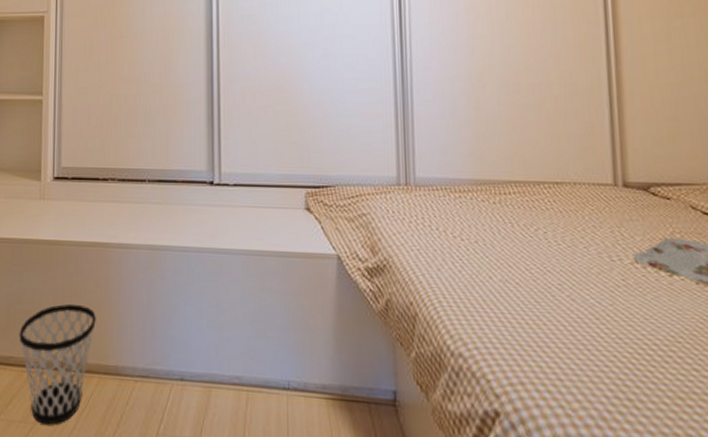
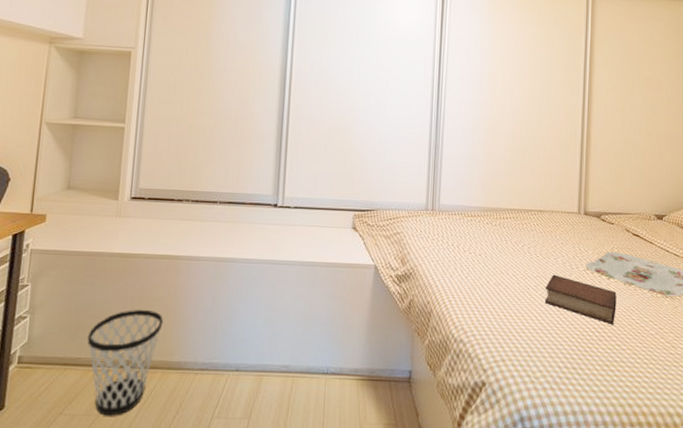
book: none [574,268,688,340] -> present [544,274,617,324]

